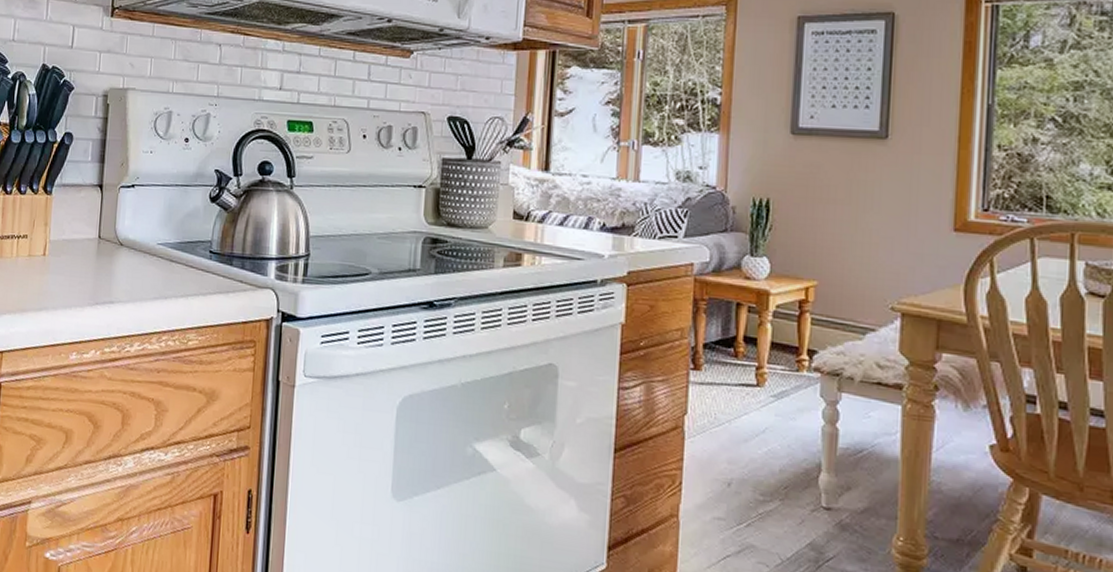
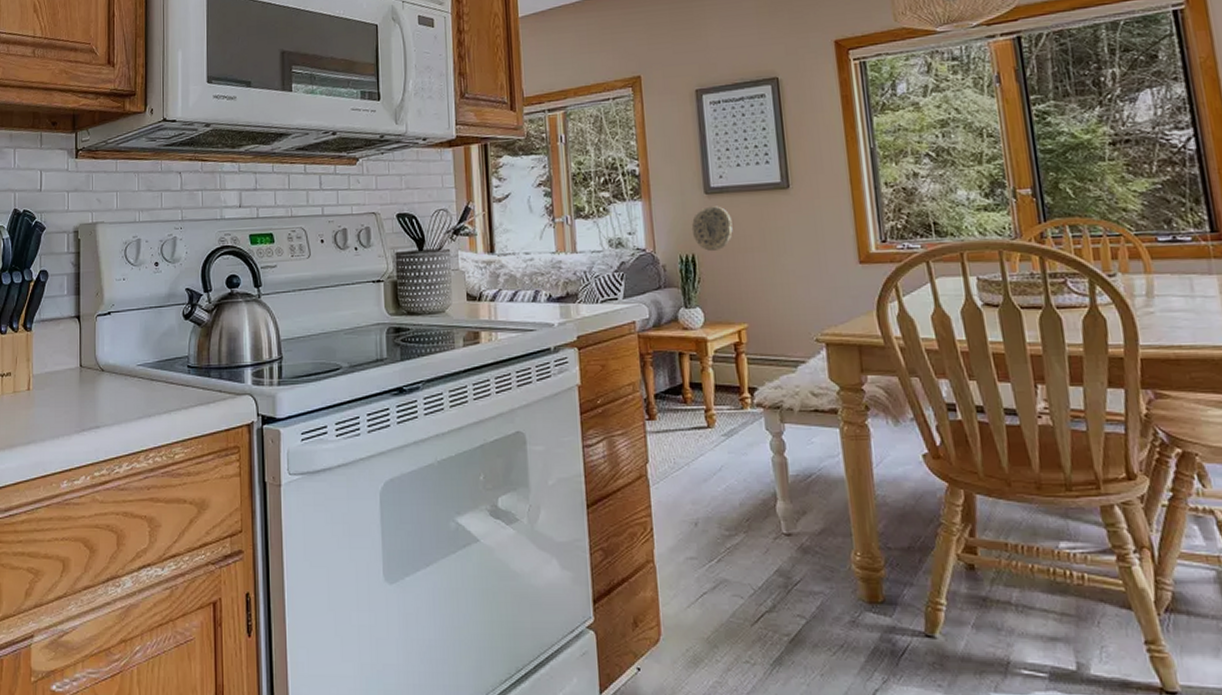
decorative plate: none [770,148,817,199] -> present [691,206,733,252]

